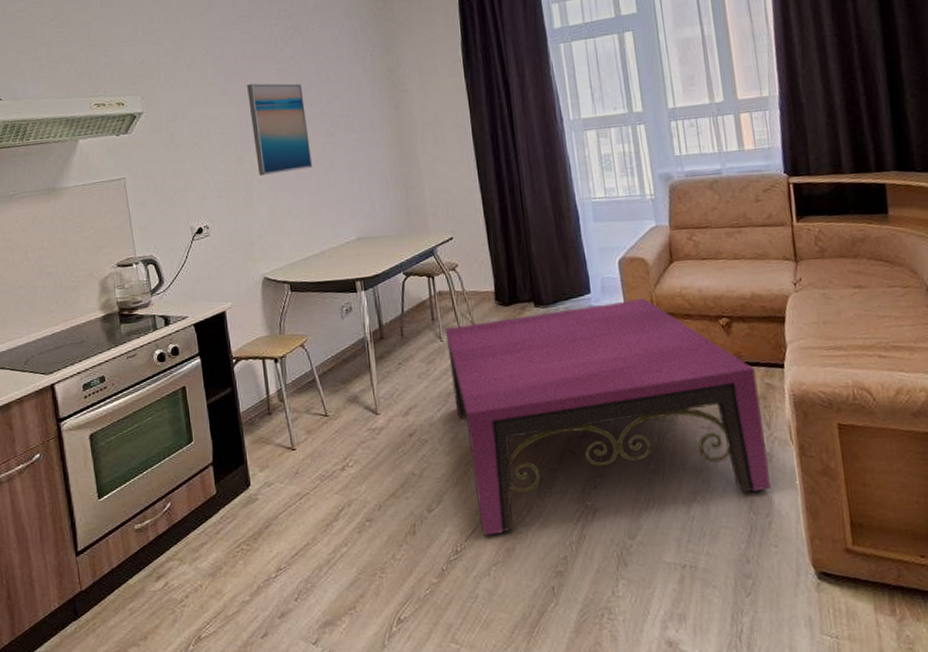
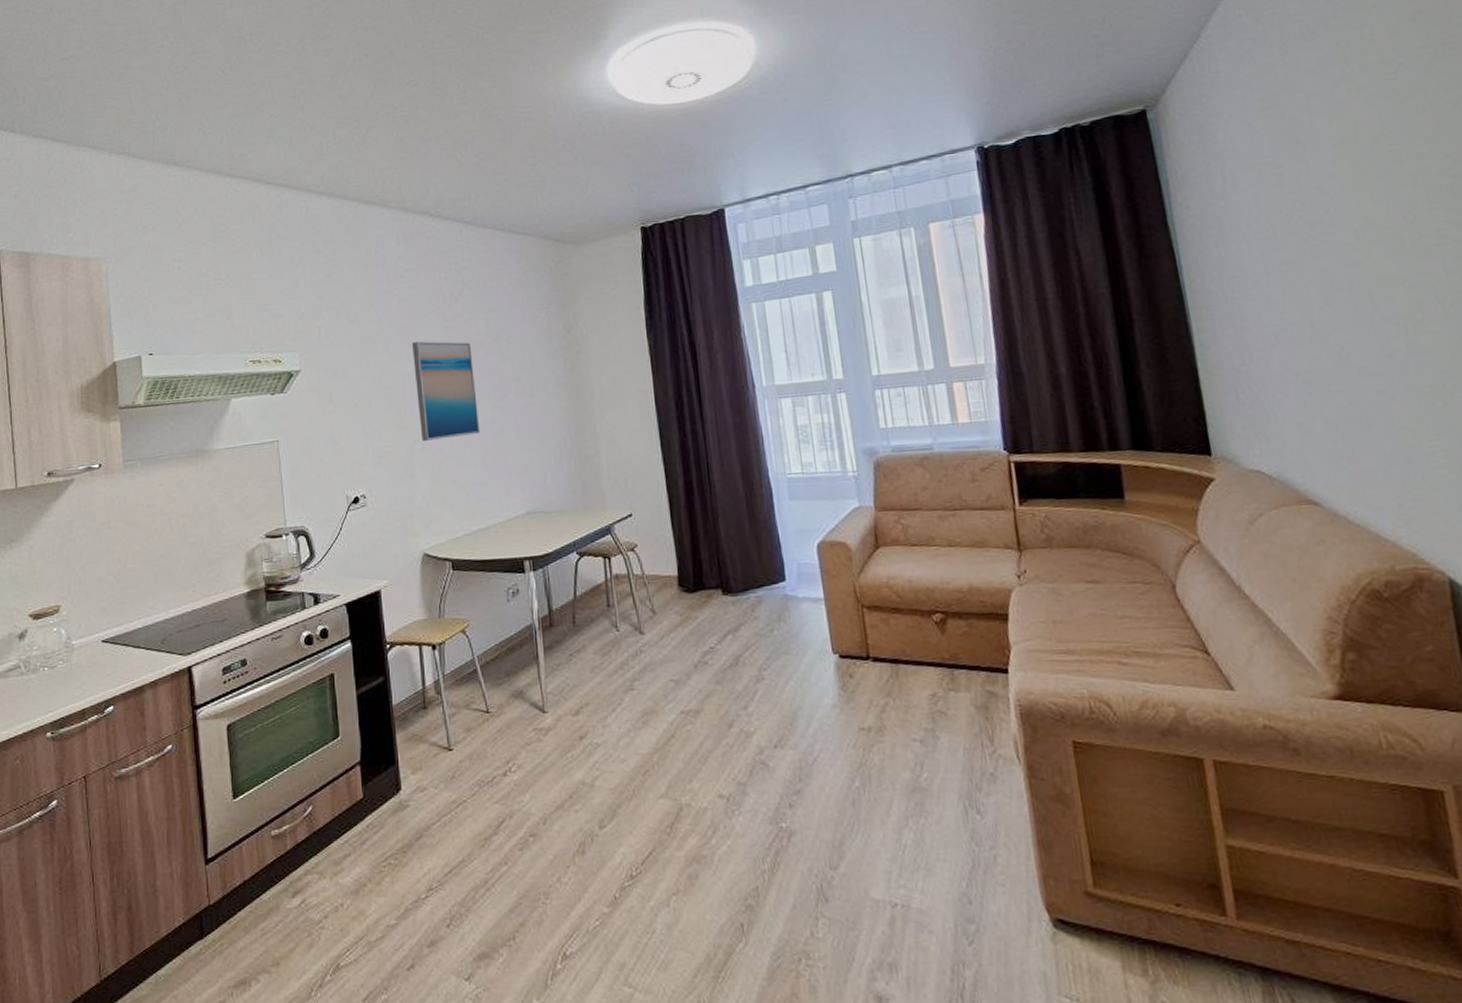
coffee table: present [446,299,771,536] -> none [623,589,996,859]

